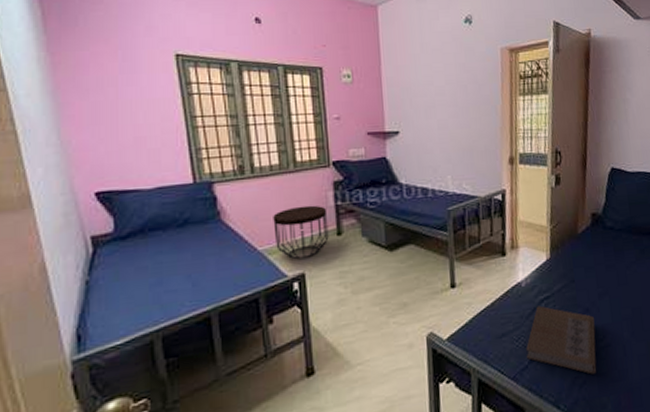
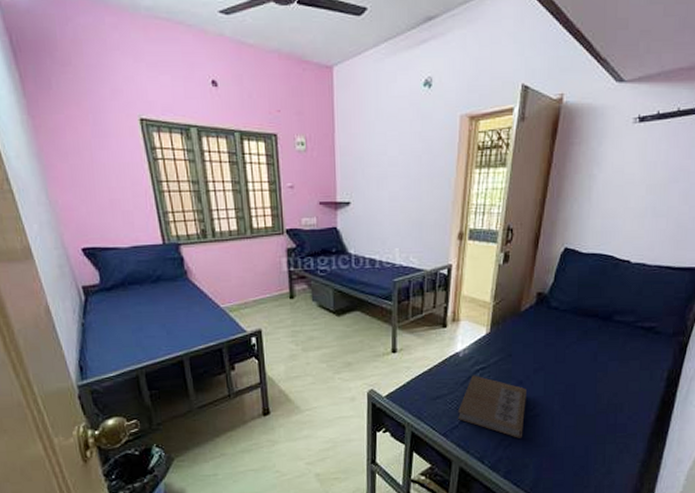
side table: present [273,205,329,260] -> none [233,269,283,318]

